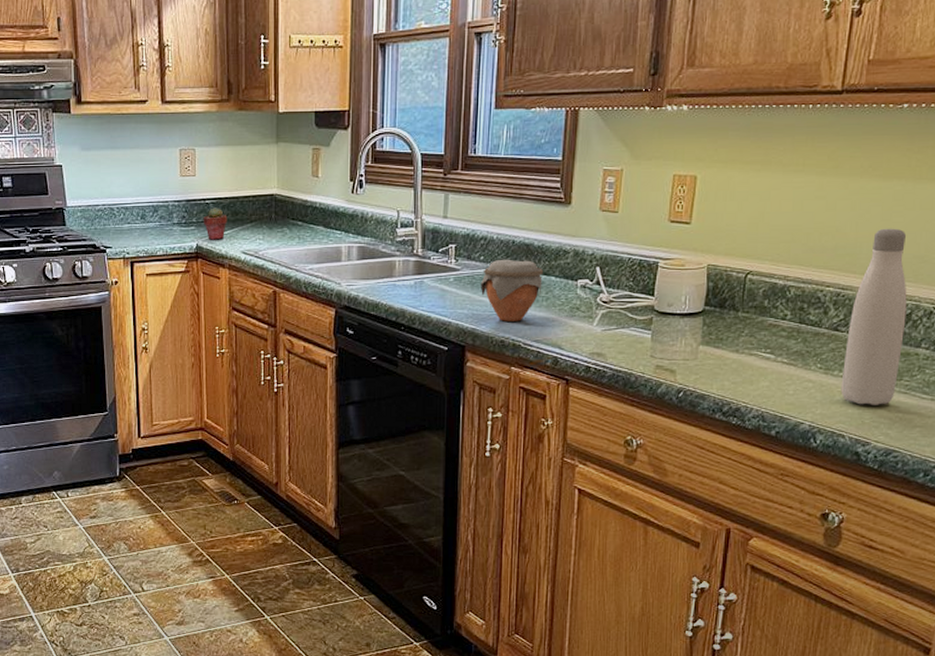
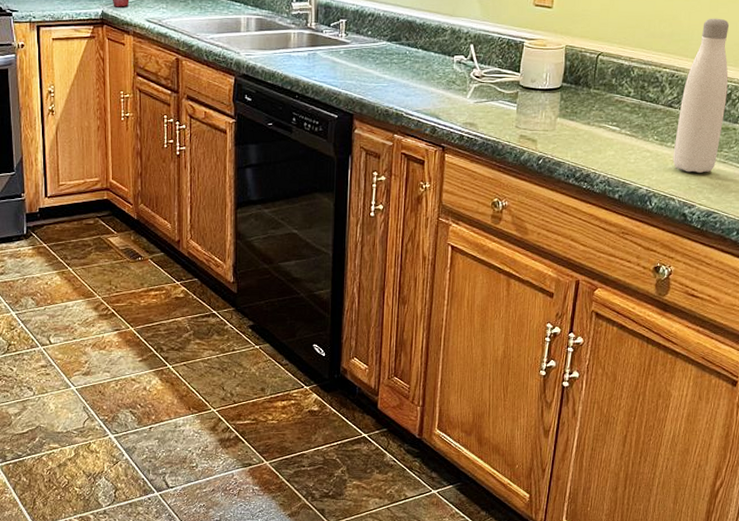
jar: present [480,259,544,321] -> none [367,34,425,93]

